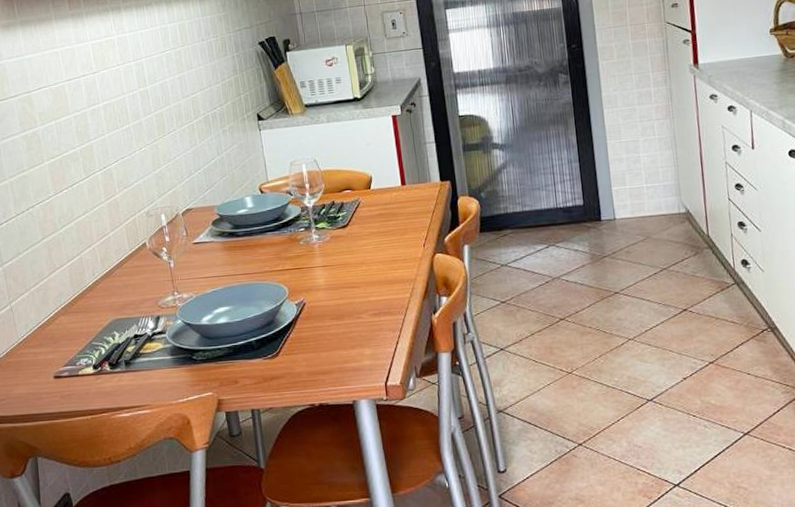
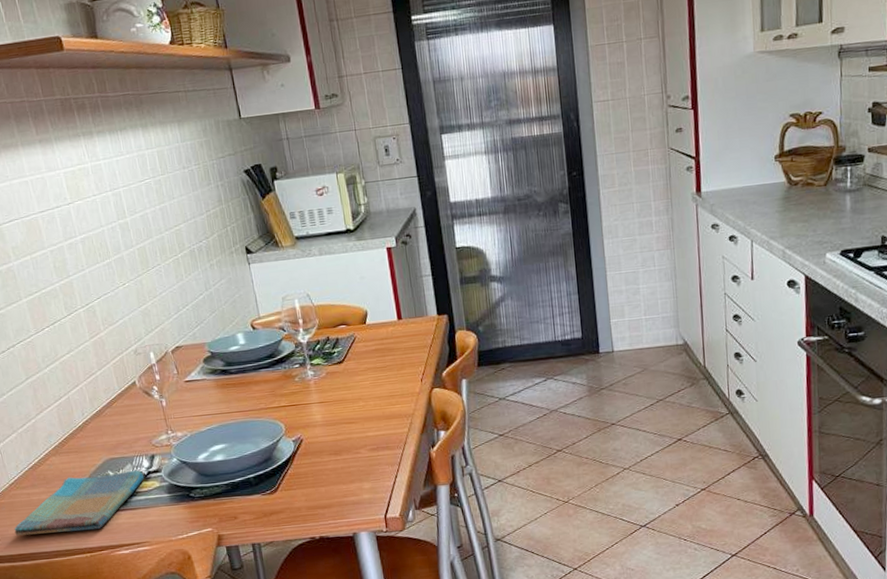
dish towel: none [19,330,149,396] -> present [14,469,145,536]

